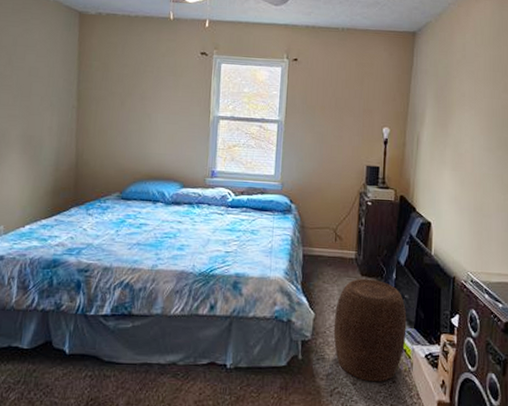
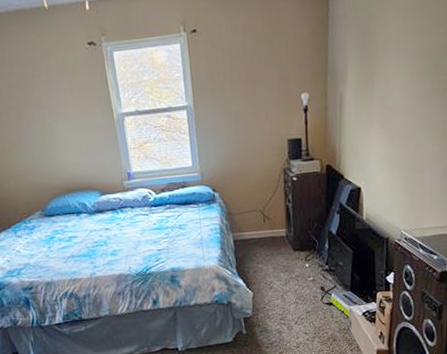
stool: present [333,278,407,382] -> none [272,252,343,343]

